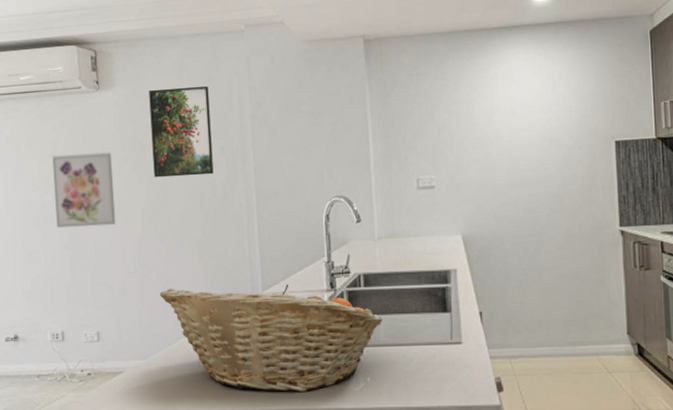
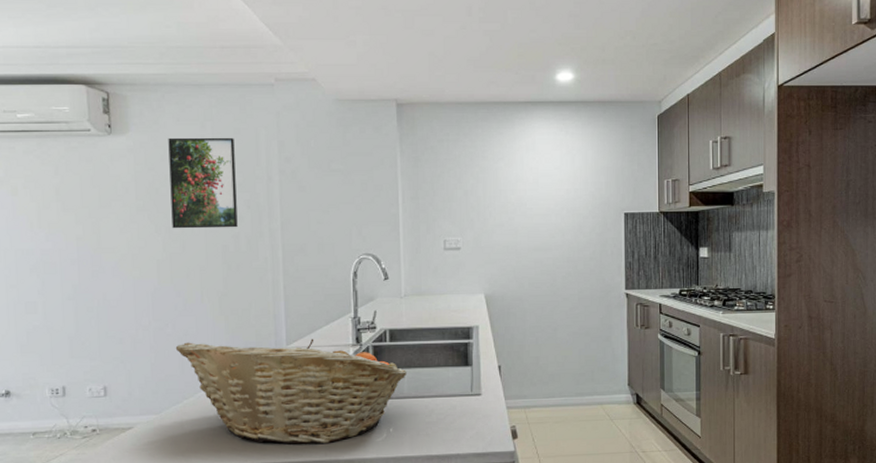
wall art: present [52,152,116,228] -> none [55,200,128,277]

